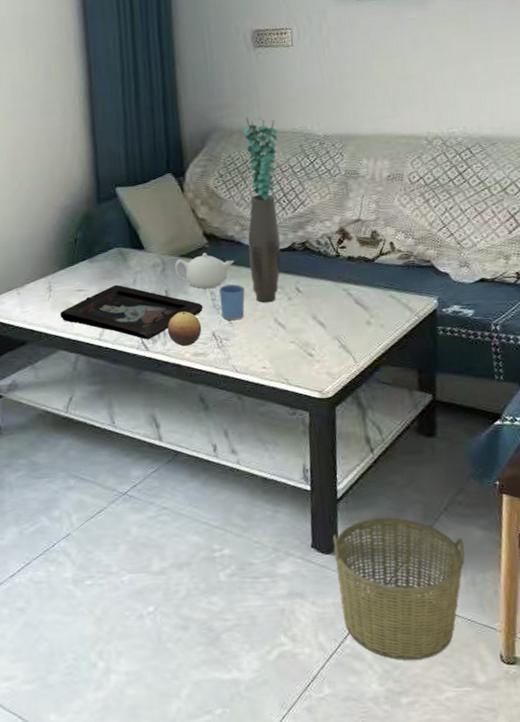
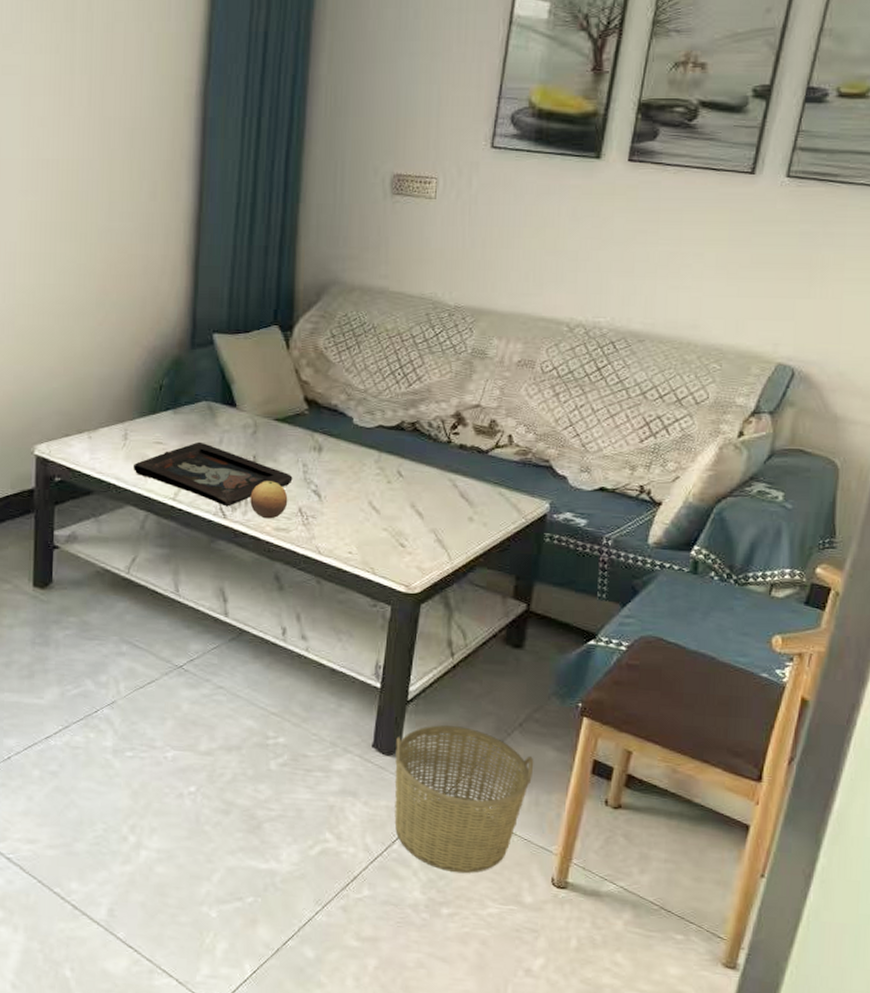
teapot: present [174,252,234,289] -> none [267,419,334,459]
mug: present [219,284,245,321] -> none [312,458,341,498]
vase: present [243,116,281,302] -> none [350,273,404,483]

